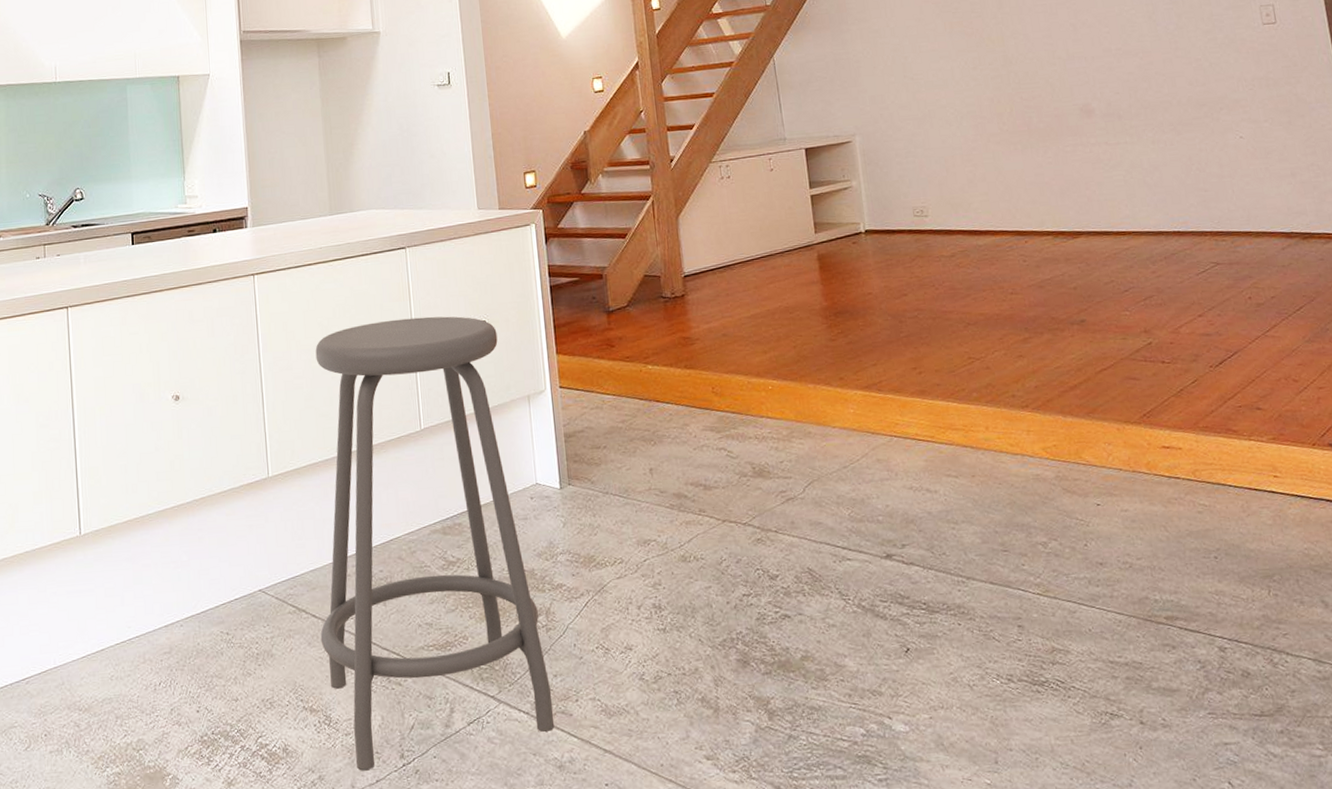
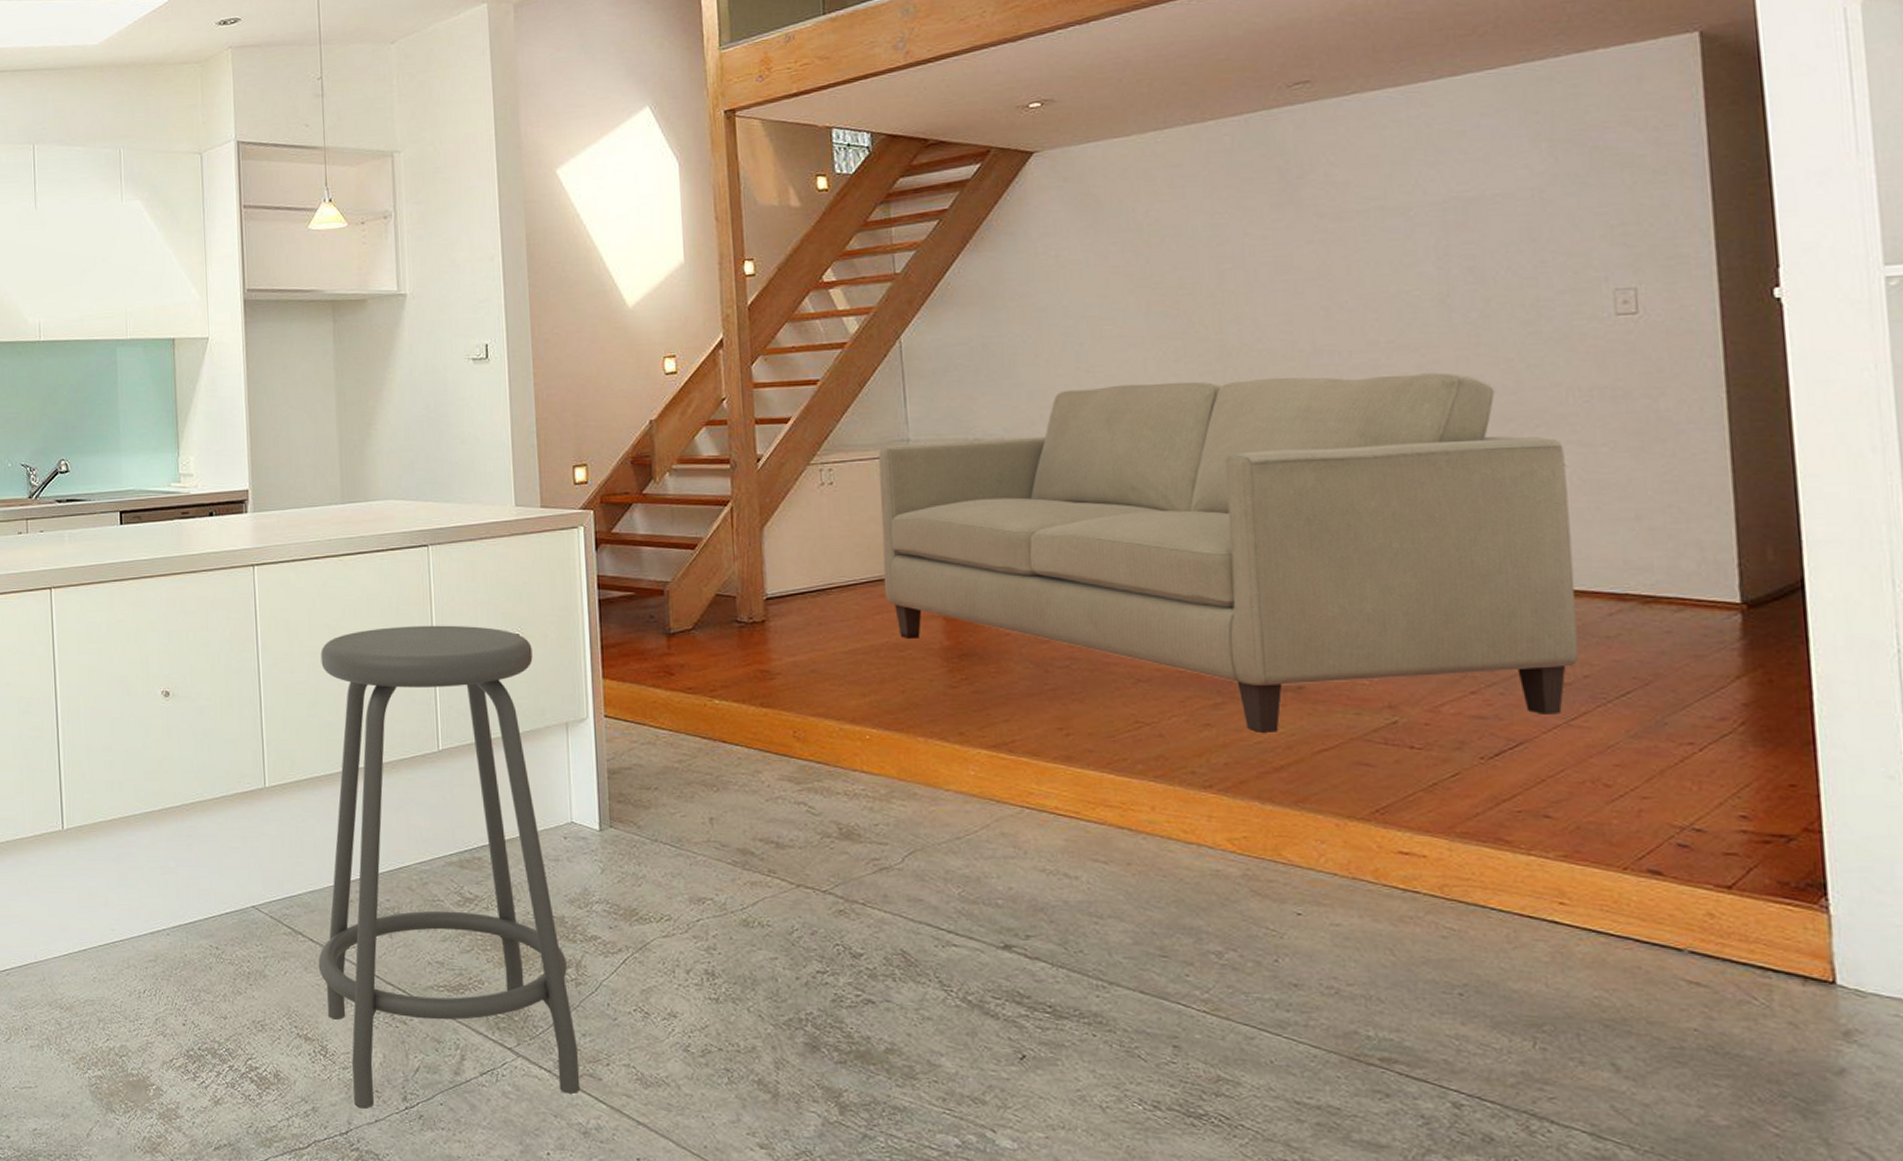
sofa: none [763,71,1267,359] -> present [878,372,1579,732]

